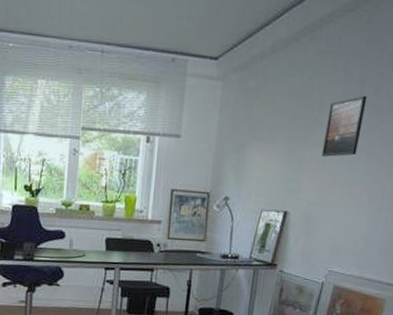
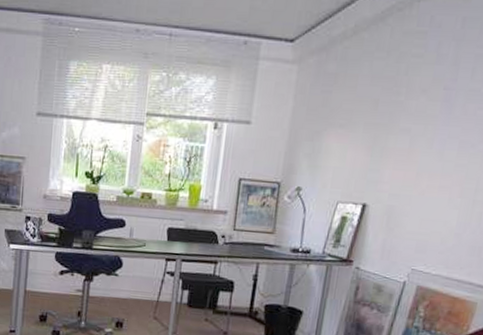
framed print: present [322,95,368,157] -> none [407,79,462,146]

